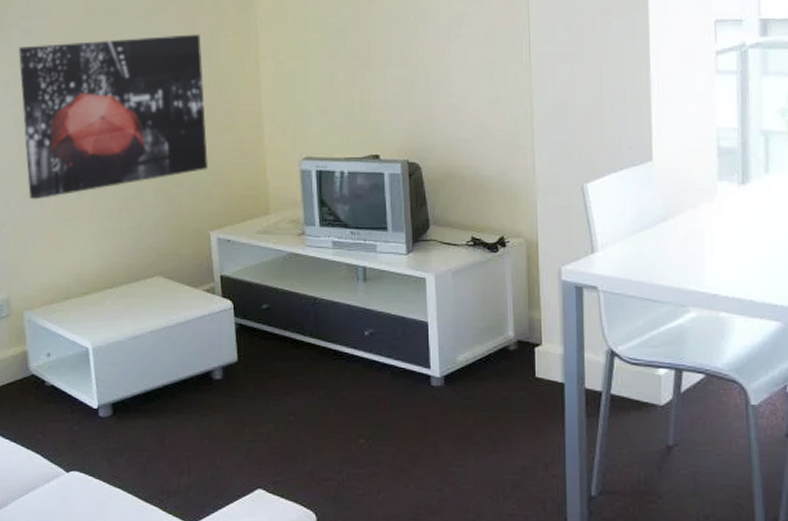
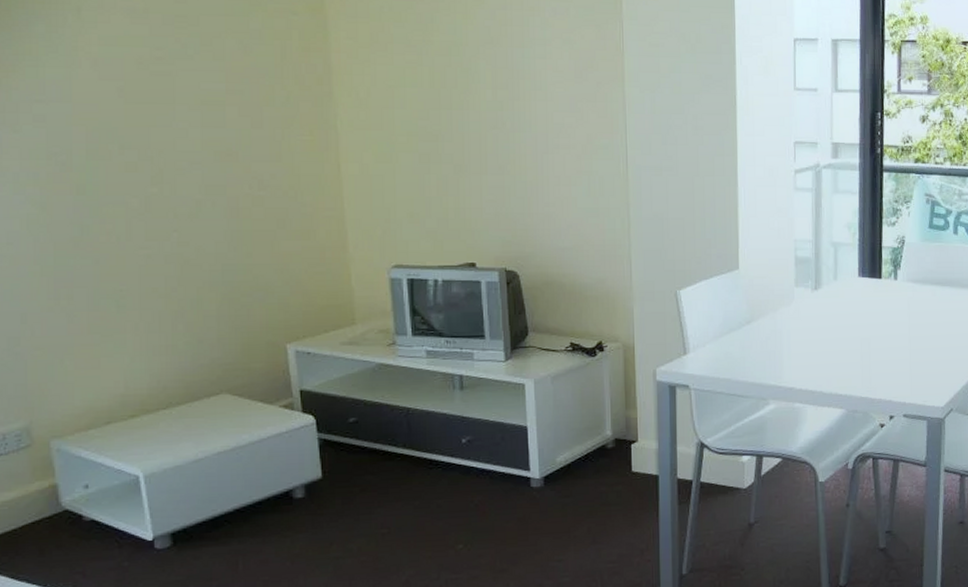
wall art: present [19,34,208,200] -> none [31,130,282,314]

